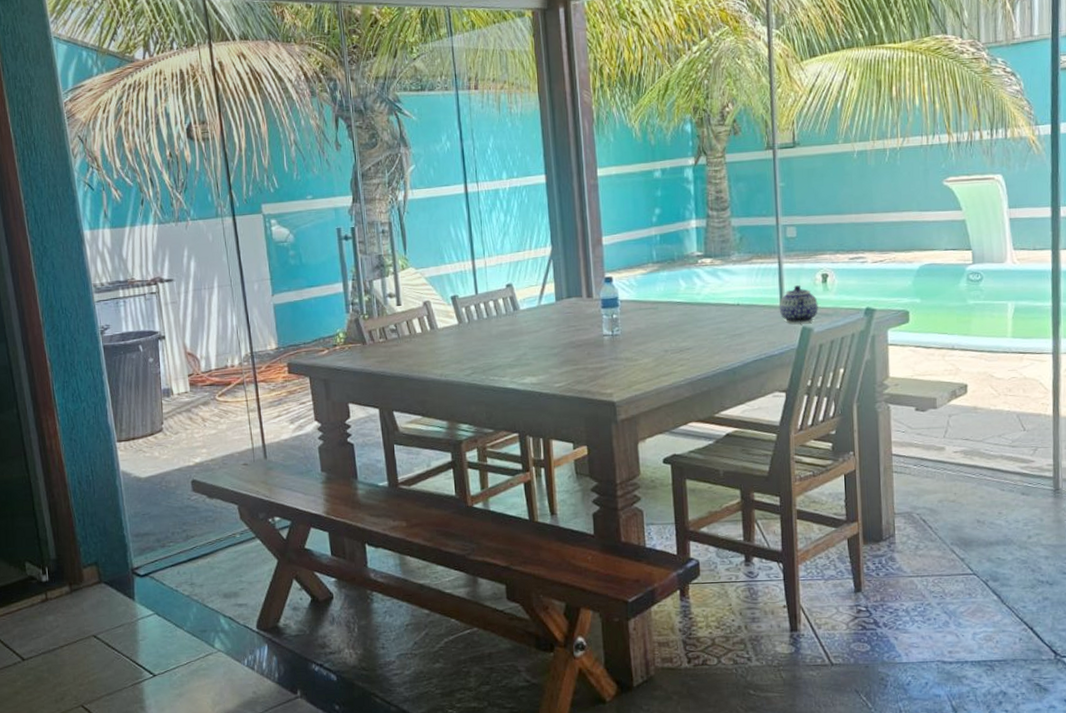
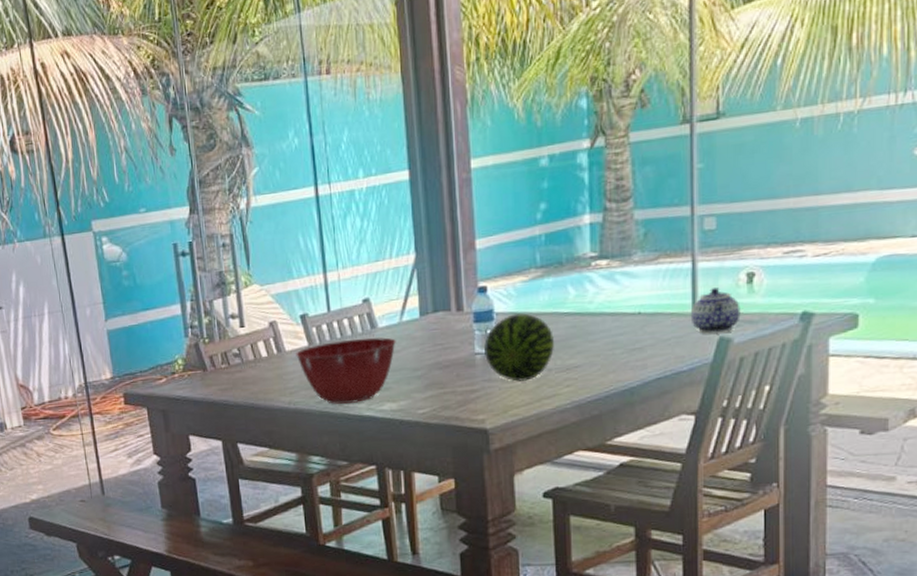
mixing bowl: none [447,318,535,377] -> present [296,337,396,404]
fruit: none [610,301,669,361] -> present [483,313,554,382]

